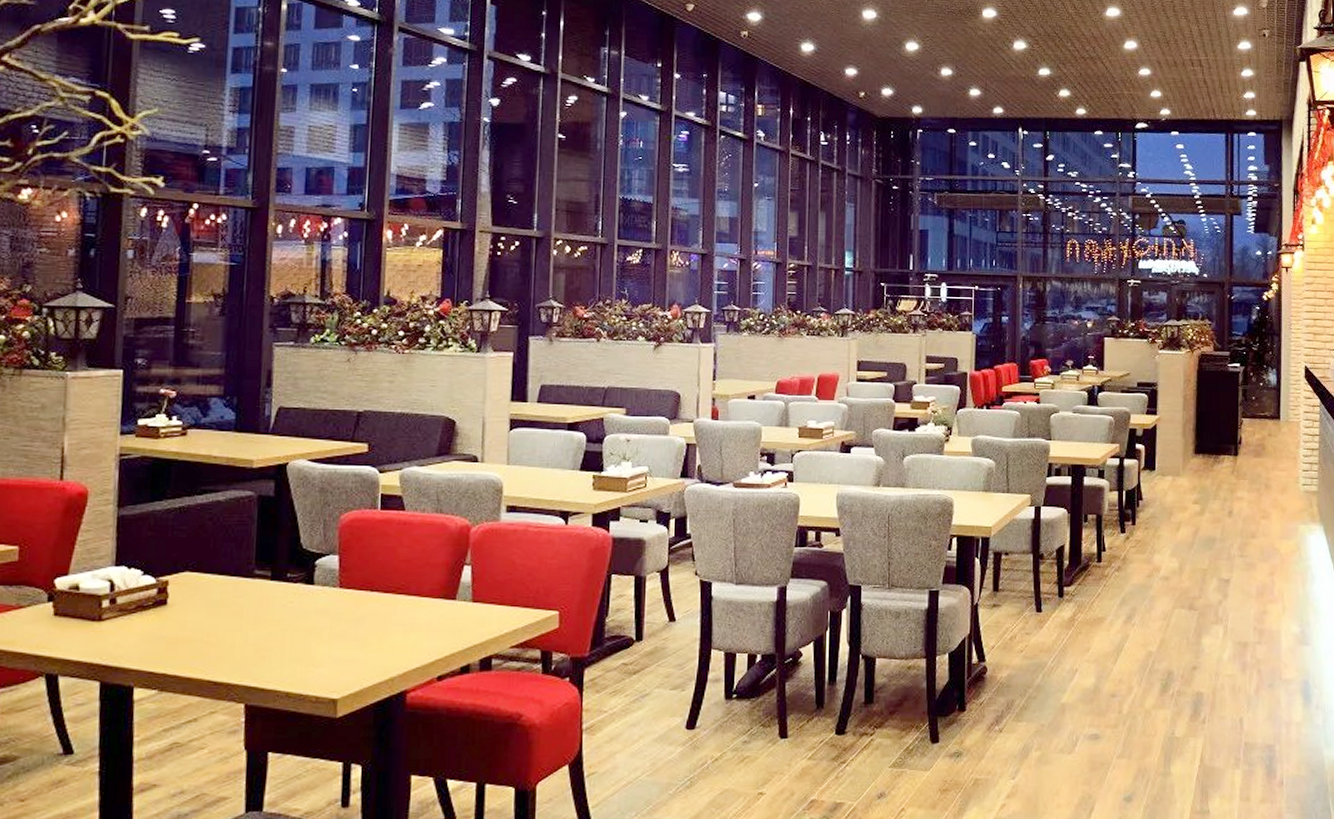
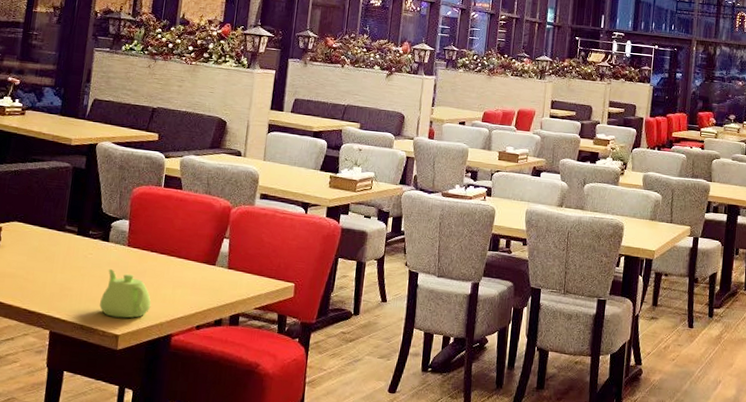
teapot: none [309,617,377,678] -> present [99,268,152,319]

